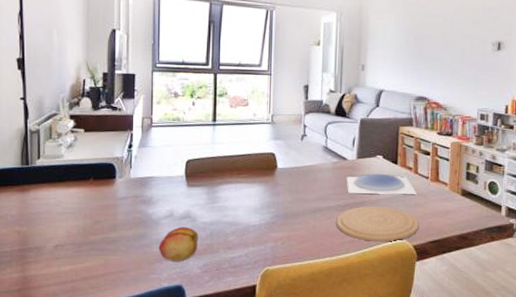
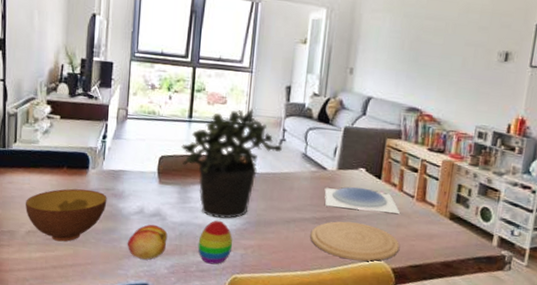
bowl: none [52,198,136,253] -> present [26,188,107,242]
potted plant: none [207,108,304,214] -> present [181,108,282,219]
decorative egg: none [229,216,263,259] -> present [198,220,233,265]

